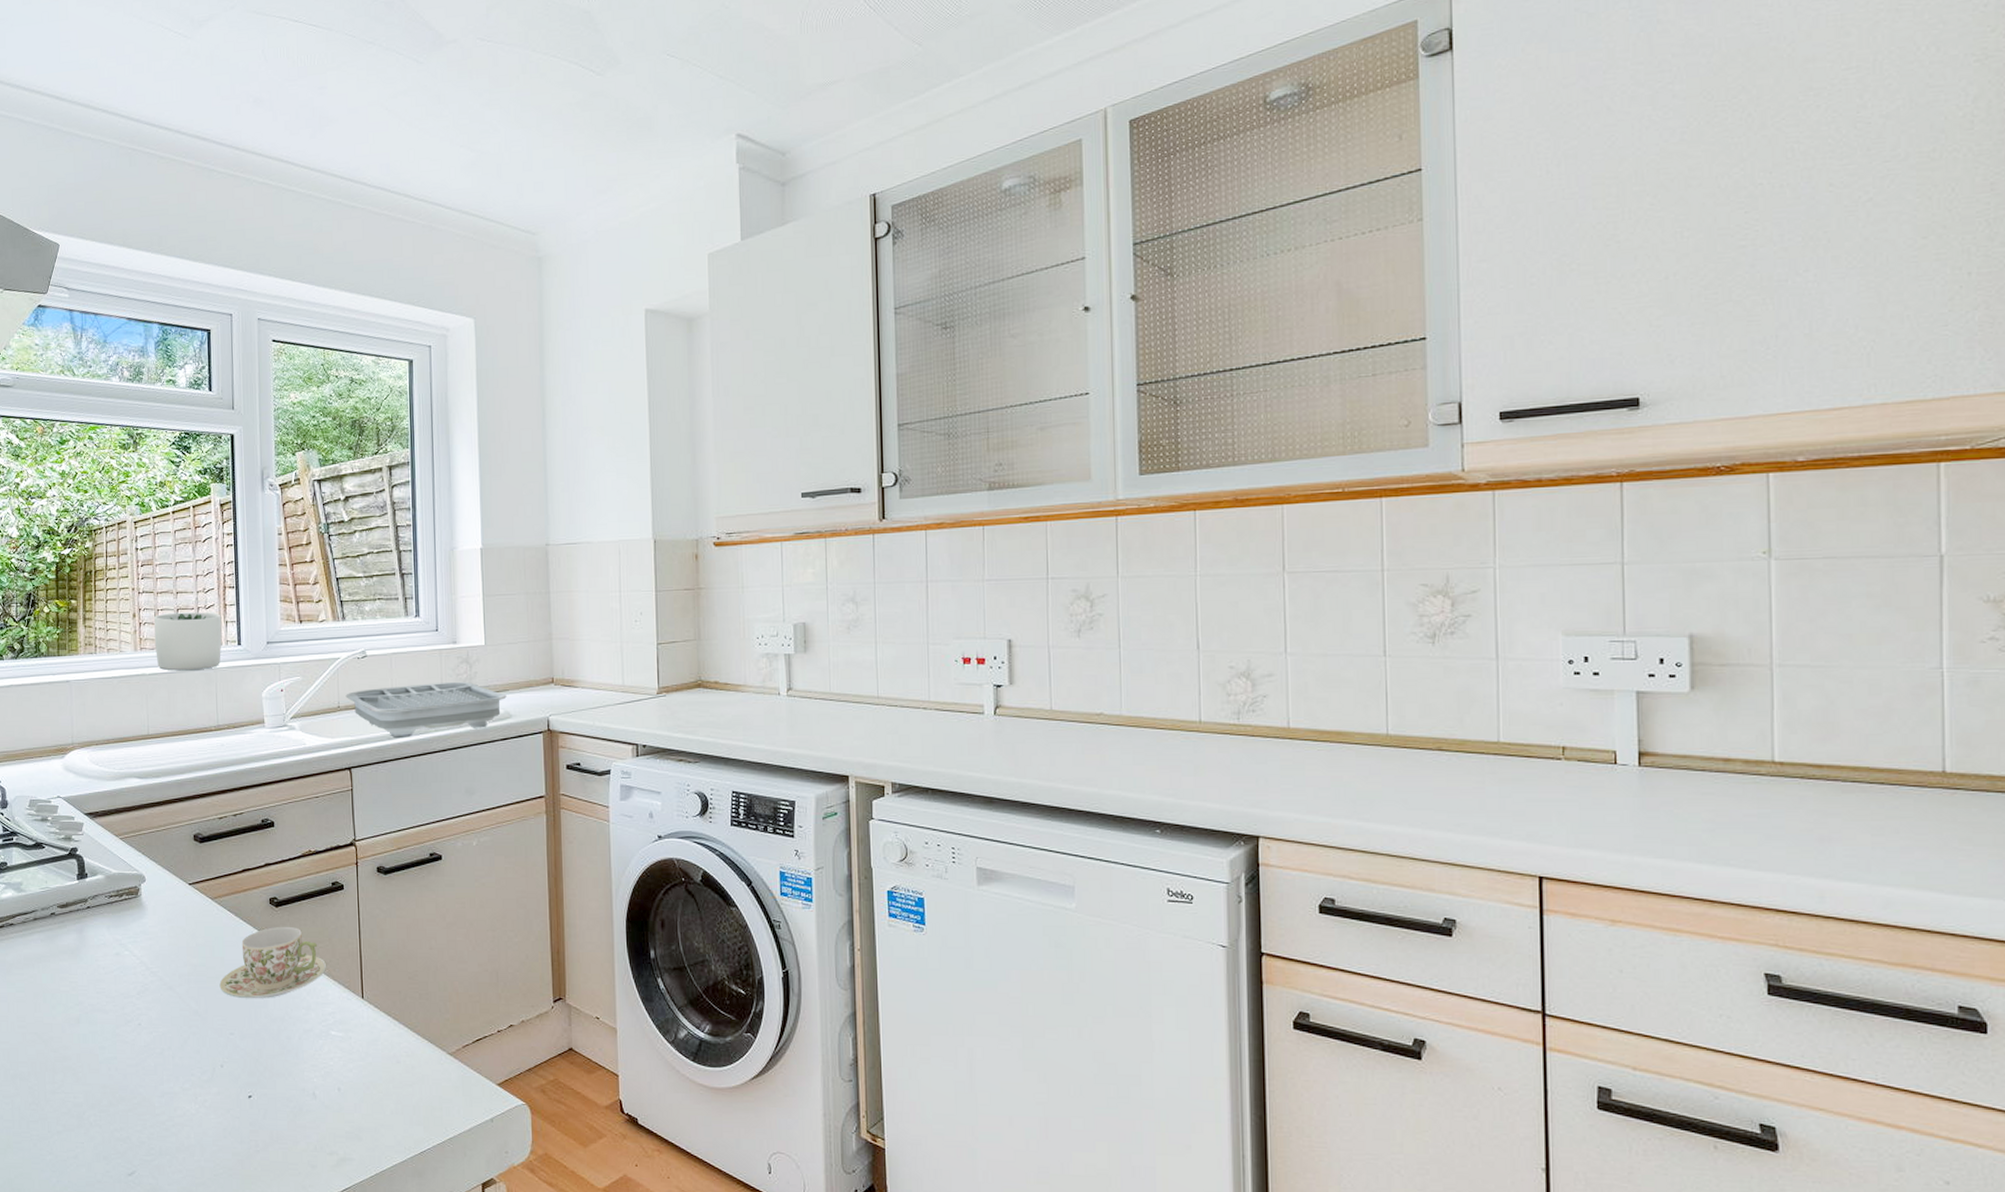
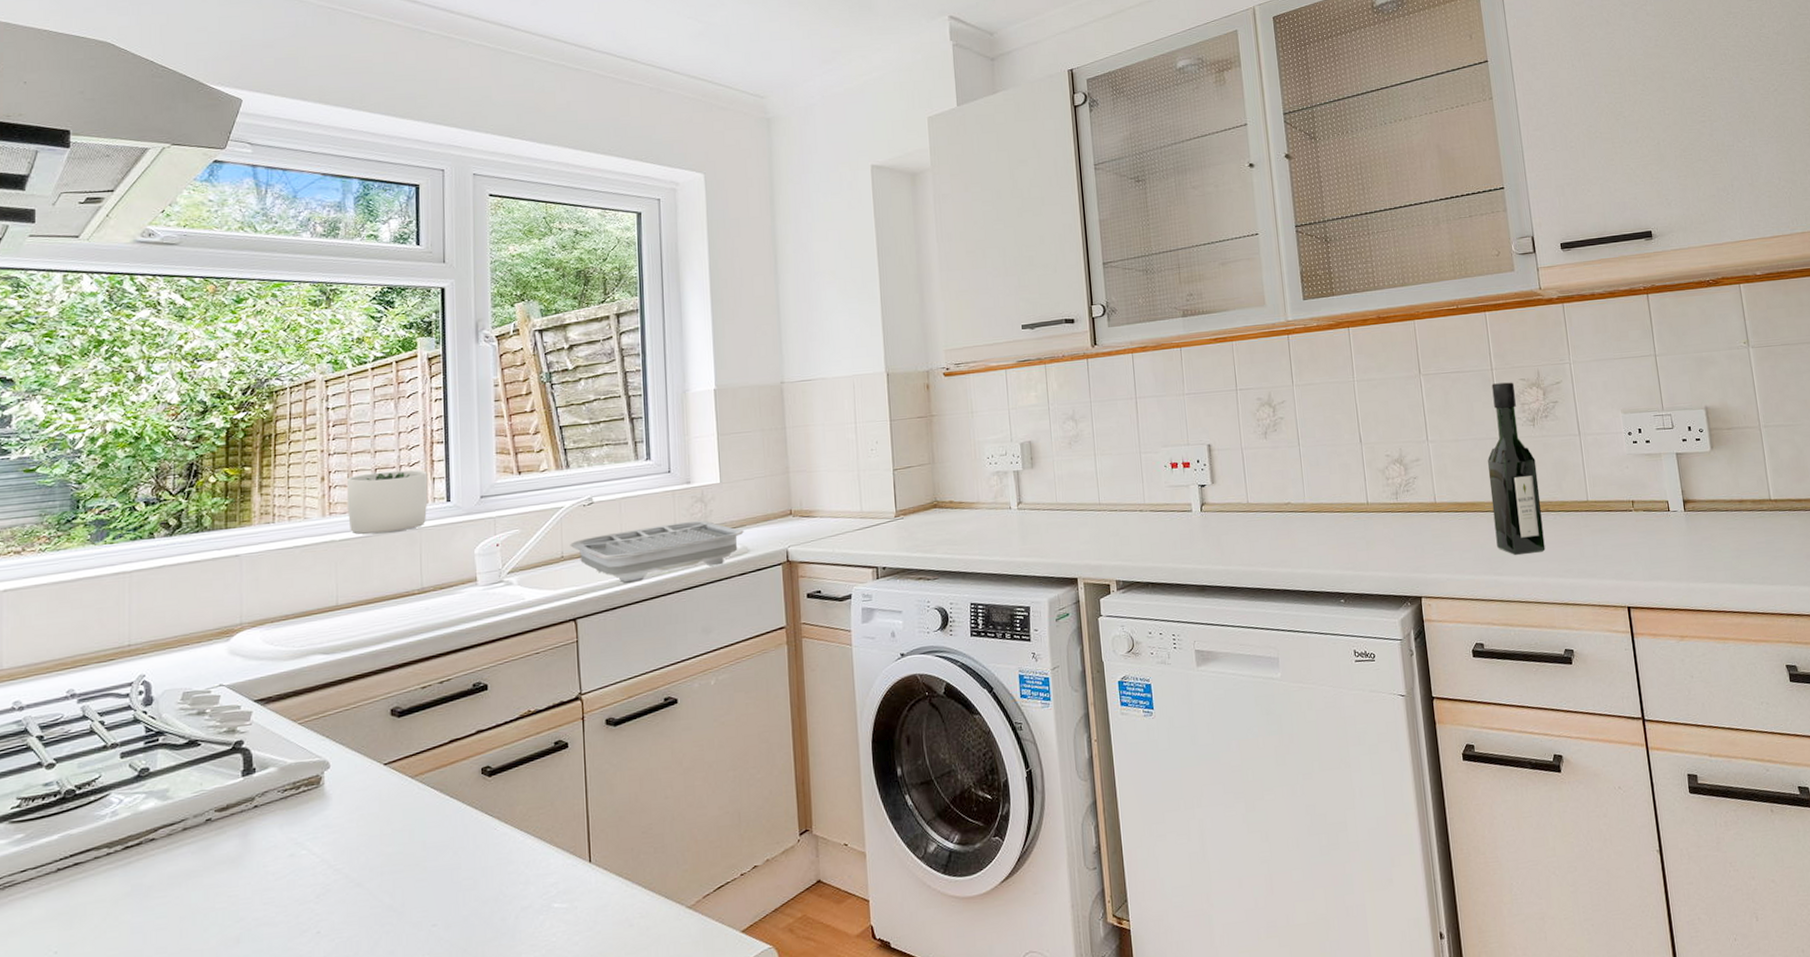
teacup: present [219,926,327,999] -> none [420,795,549,884]
bottle: none [1363,587,1432,800] -> present [1488,382,1546,556]

